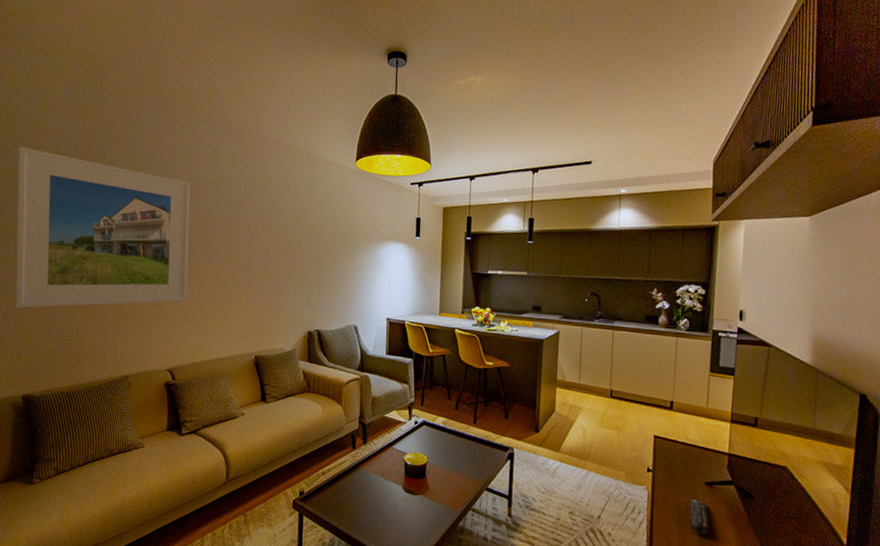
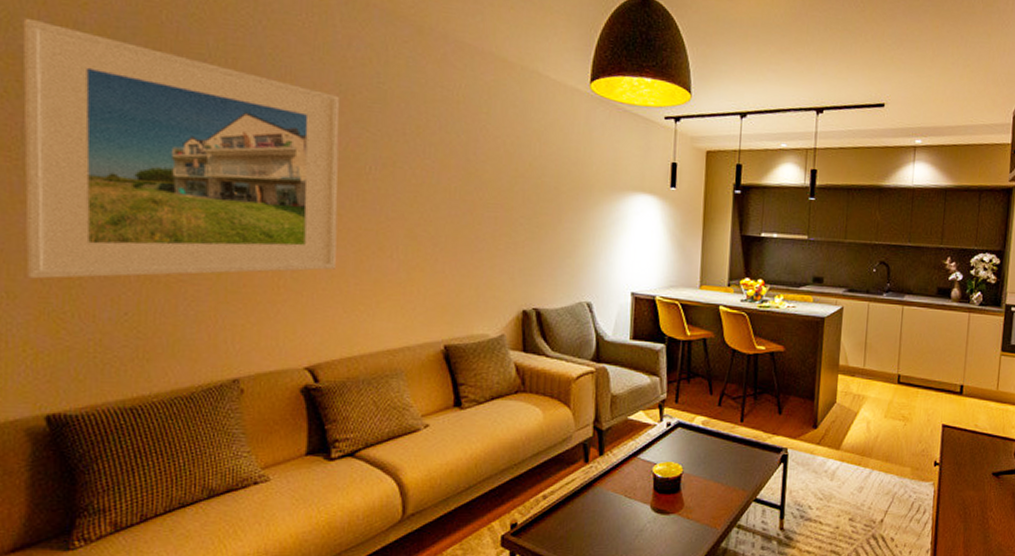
remote control: present [689,498,710,536] -> none [976,492,995,531]

